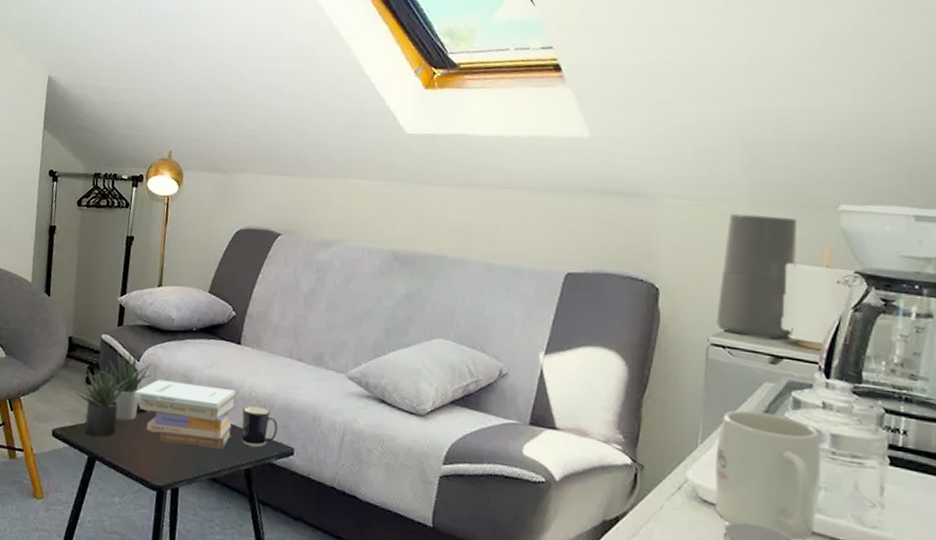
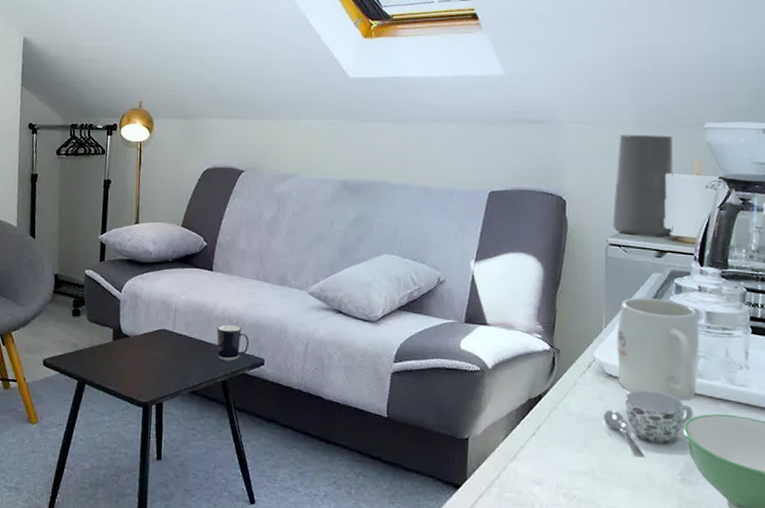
succulent plant: present [72,352,152,438] -> none [60,284,133,363]
books: present [133,379,236,449] -> none [117,307,211,365]

